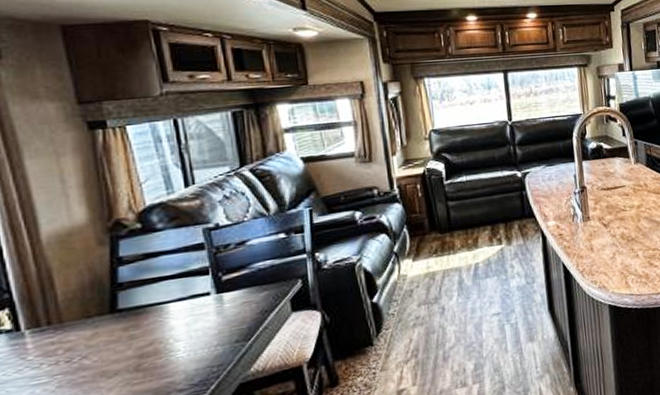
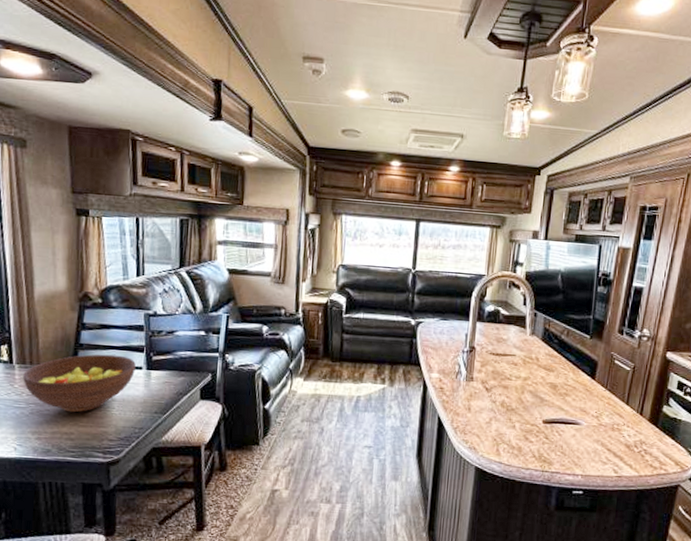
fruit bowl: none [39,284,201,372] -> present [23,354,136,413]

